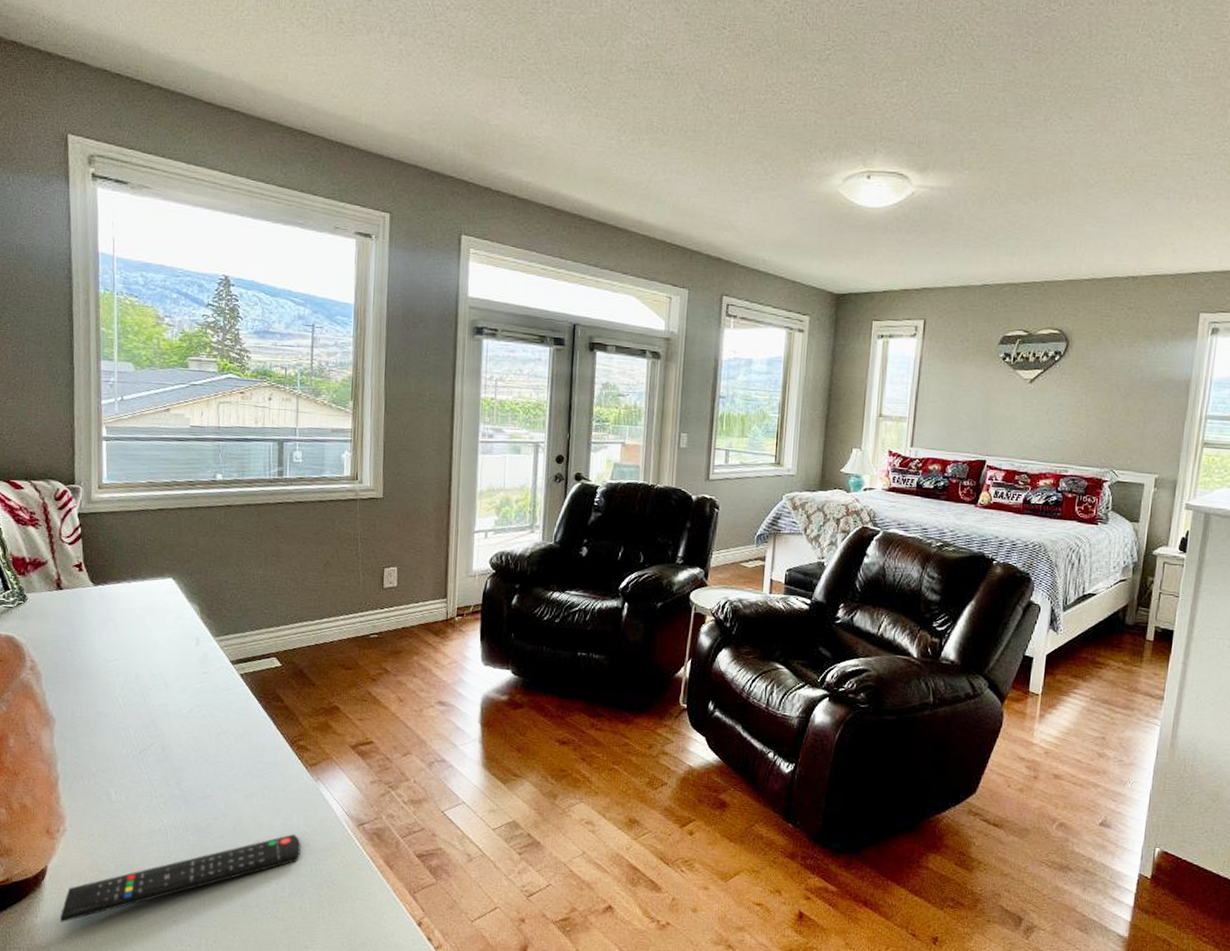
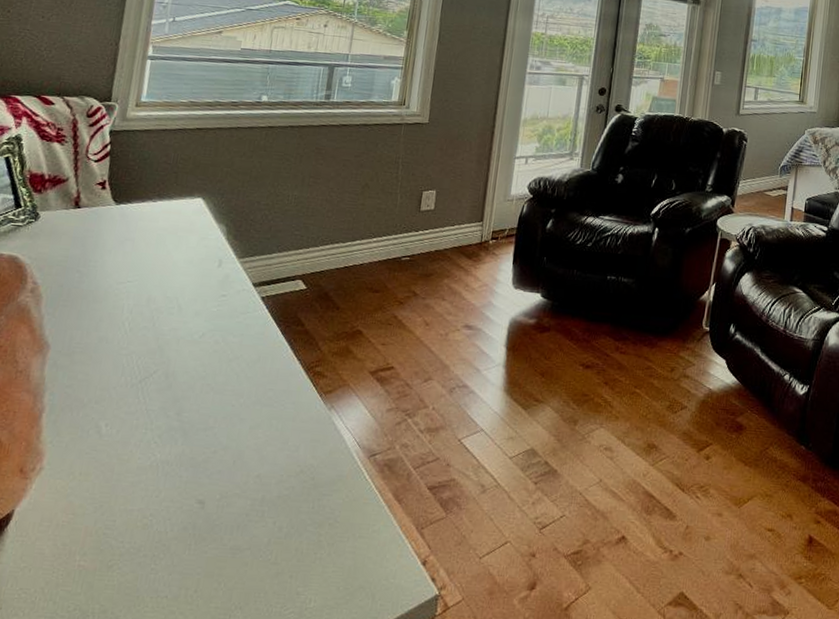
remote control: present [60,834,301,923] -> none [19,467,306,575]

